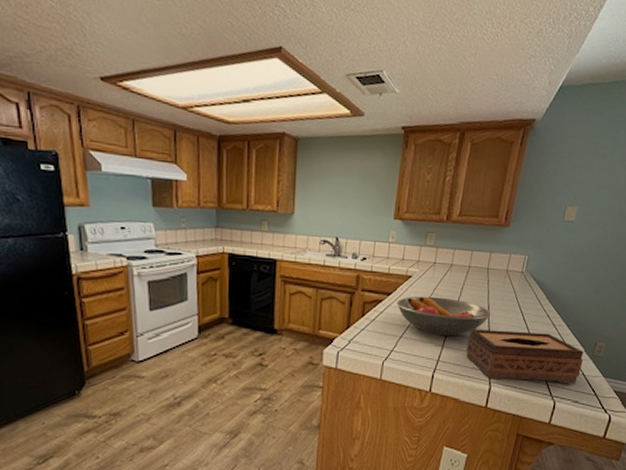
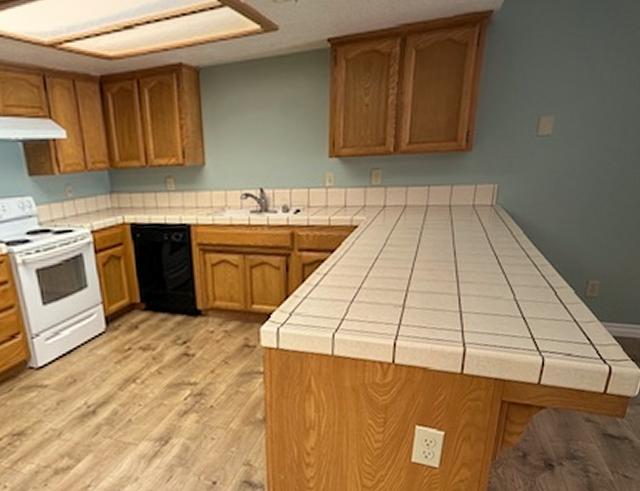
fruit bowl: present [397,296,491,336] -> none [343,247,459,294]
tissue box: present [466,329,584,384] -> none [432,276,574,340]

